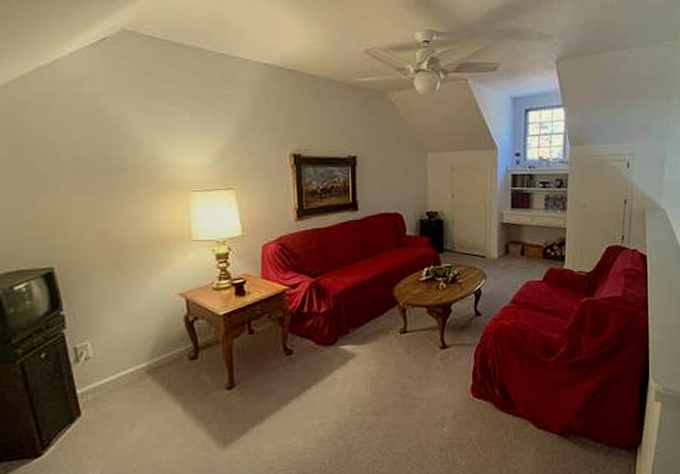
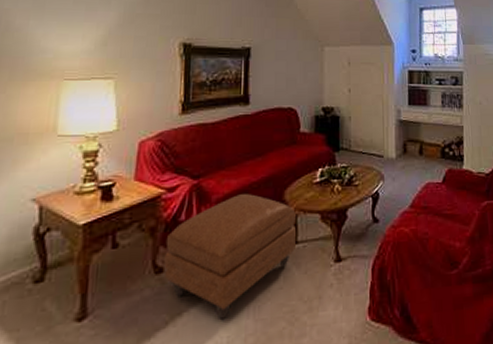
ottoman: none [293,290,406,392] -> present [164,194,297,319]

